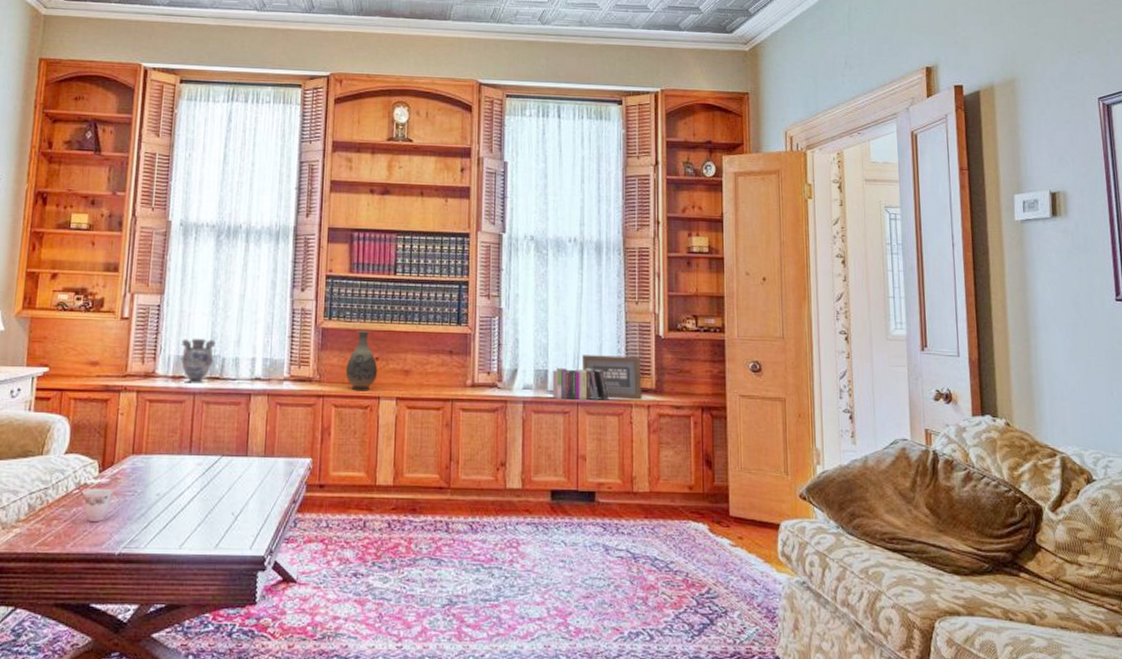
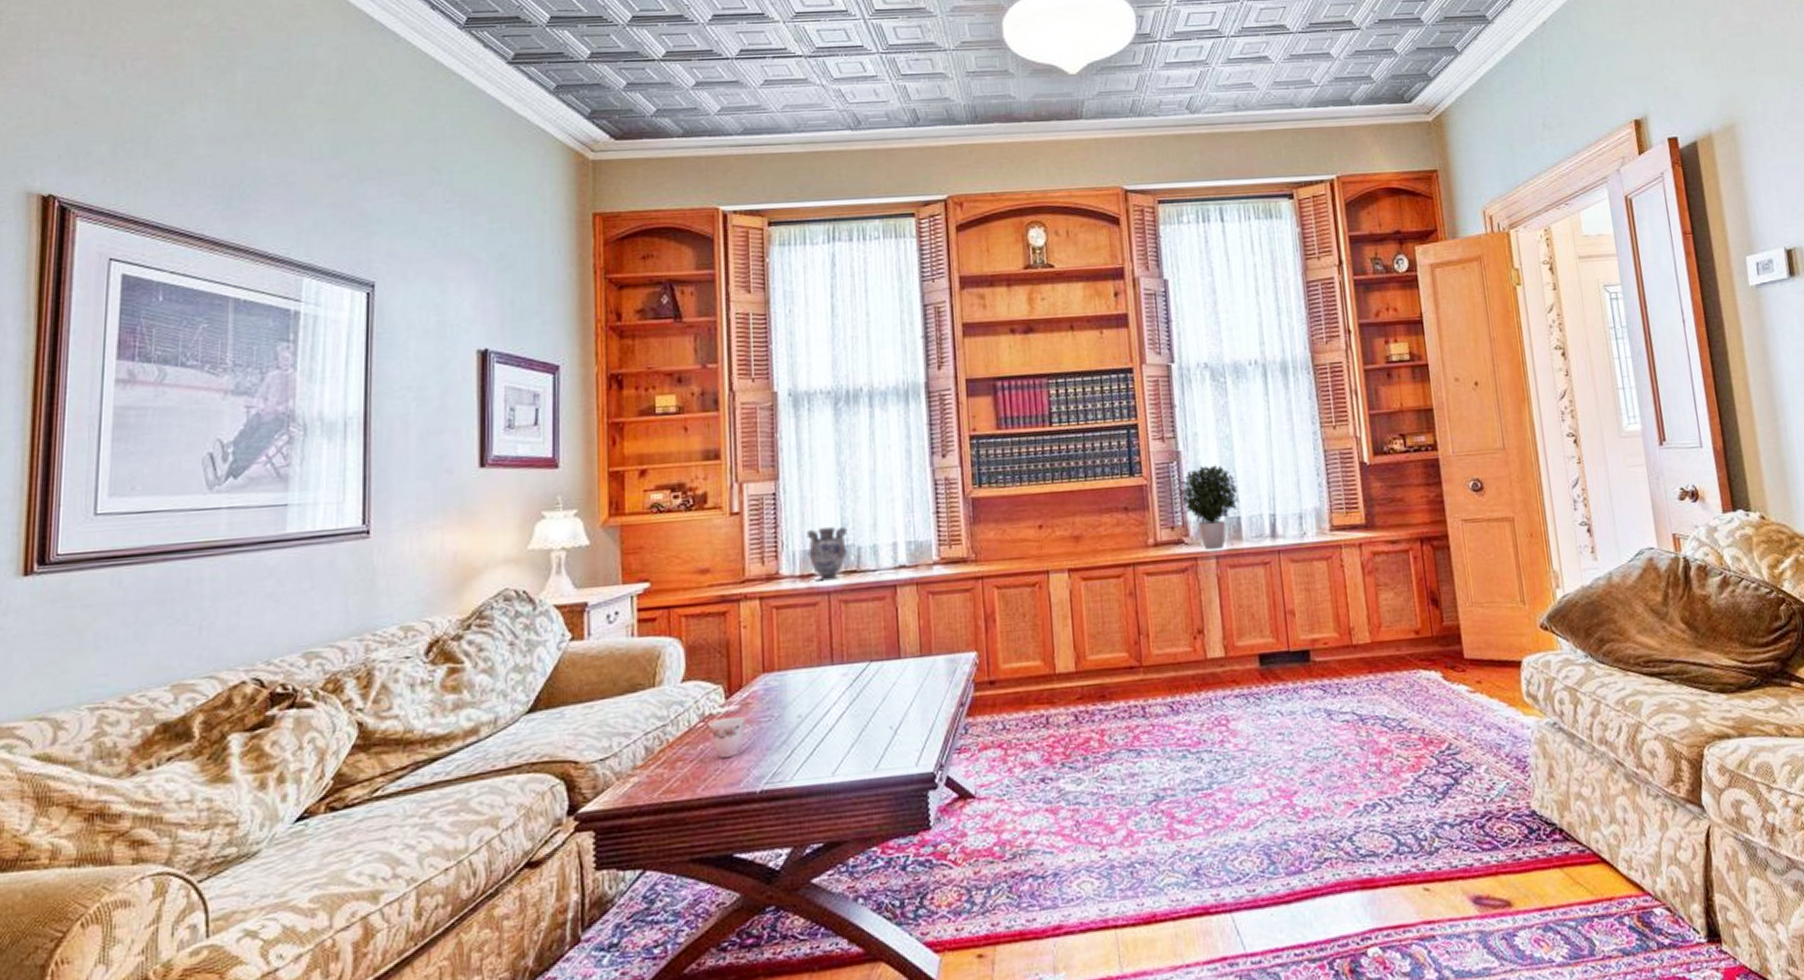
vase: present [345,331,378,392] -> none [1005,495,1044,568]
potted plant: none [498,323,548,396] -> present [1180,465,1239,551]
books: present [552,367,609,402] -> none [1245,508,1314,550]
picture frame: present [583,355,642,400] -> none [1278,489,1352,542]

